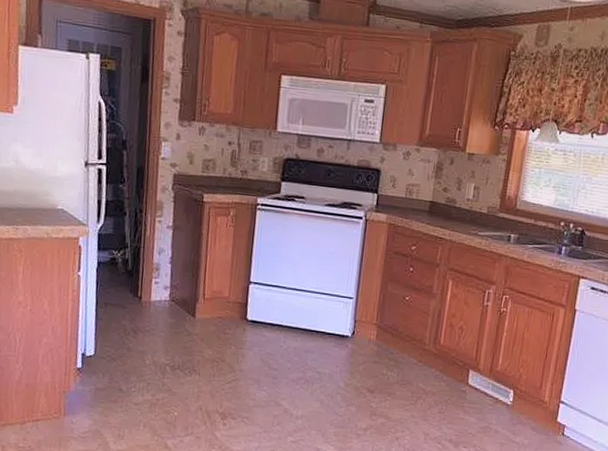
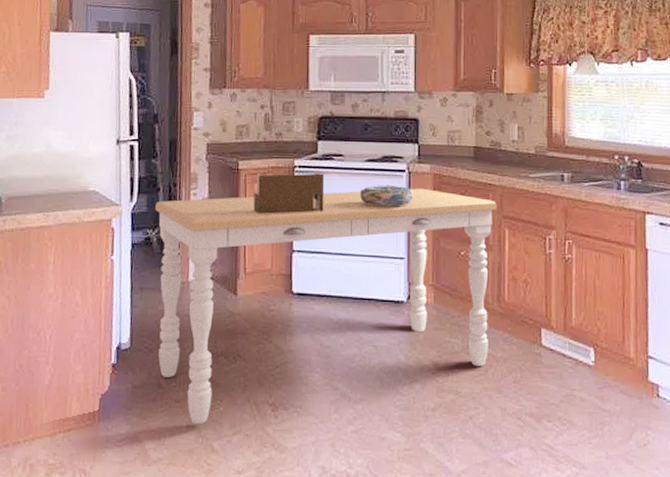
dining table: none [120,224,445,425] -> present [155,188,497,425]
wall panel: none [215,207,285,250] -> present [253,172,325,214]
decorative bowl: none [317,229,368,252] -> present [360,185,413,207]

